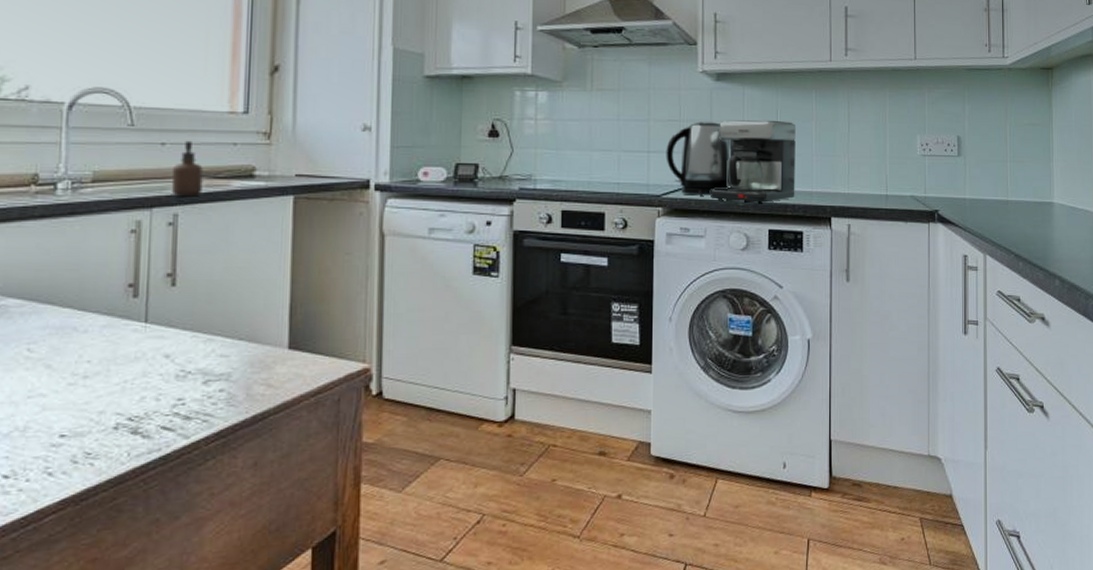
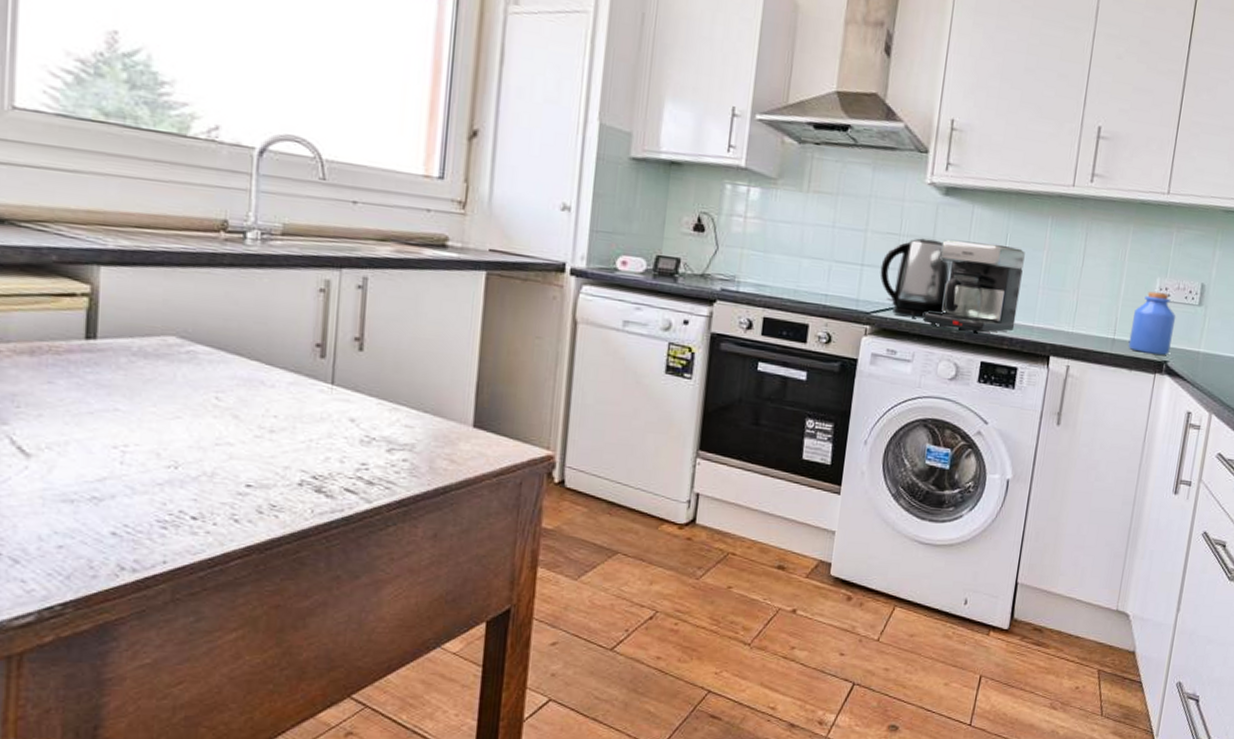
soap dispenser: present [171,140,203,197] -> none [362,201,395,262]
jar: none [900,148,940,205] -> present [1128,291,1176,355]

